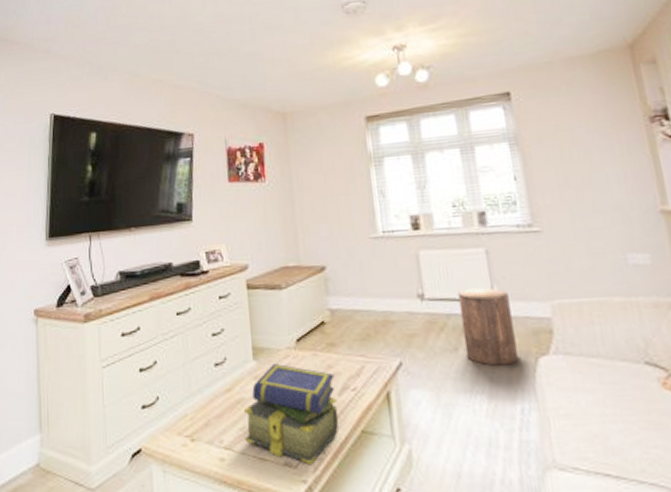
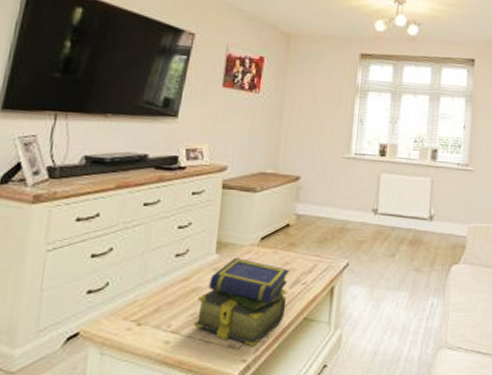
stool: present [457,287,518,366] -> none [400,208,441,270]

